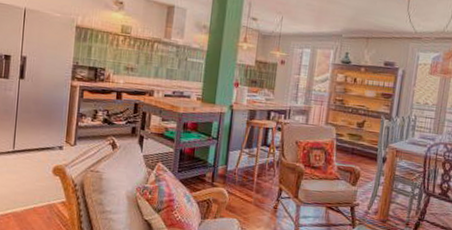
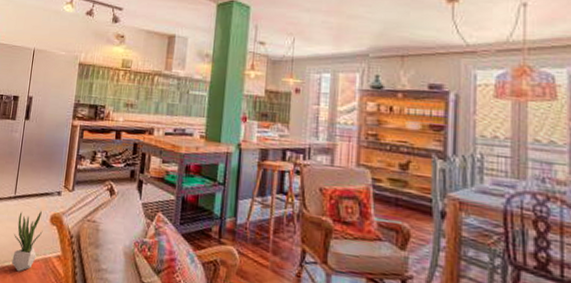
potted plant: none [14,163,46,218] -> present [12,210,43,272]

